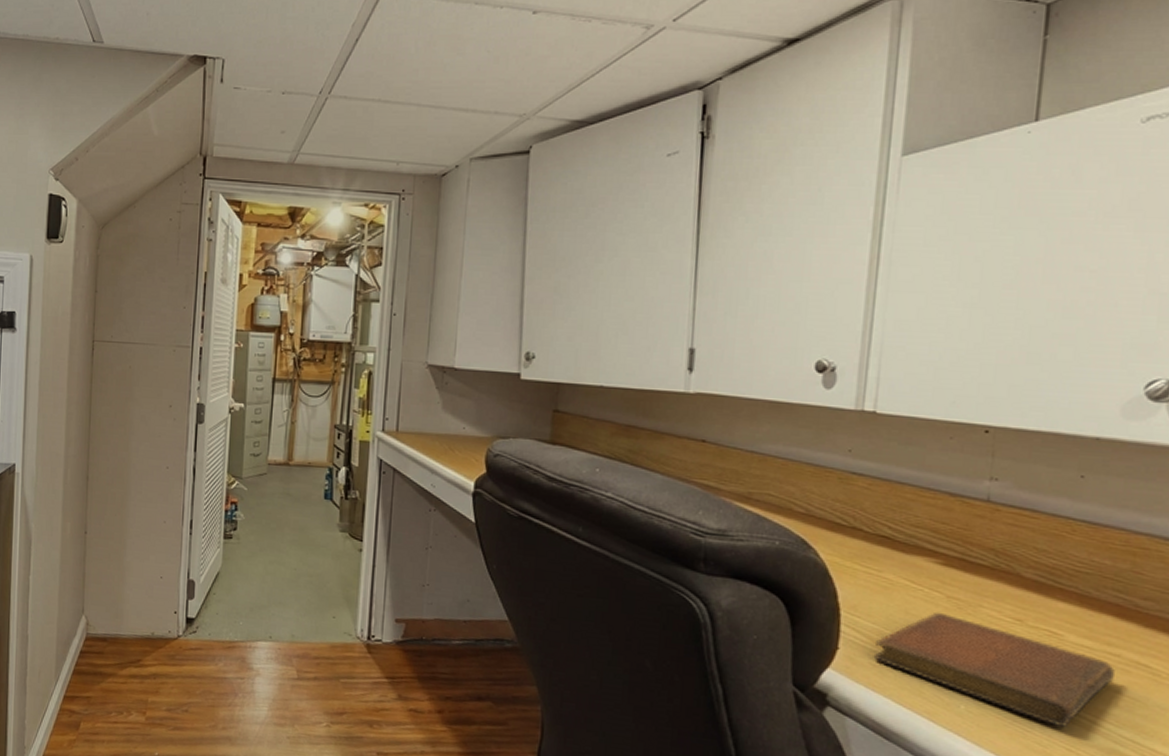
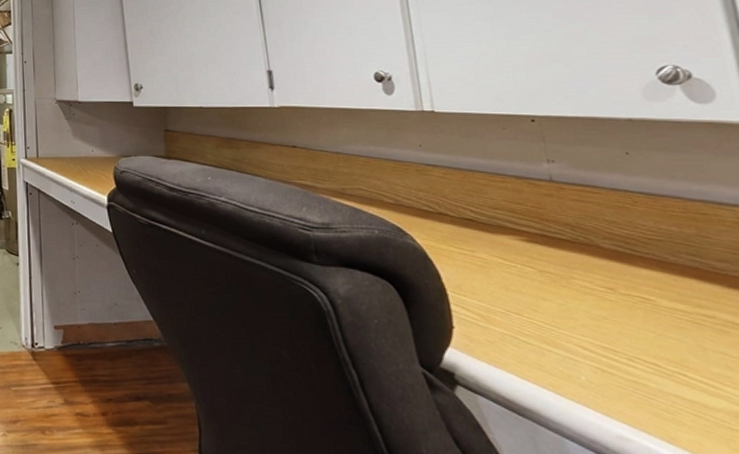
notebook: present [873,612,1115,728] -> none [486,286,716,393]

